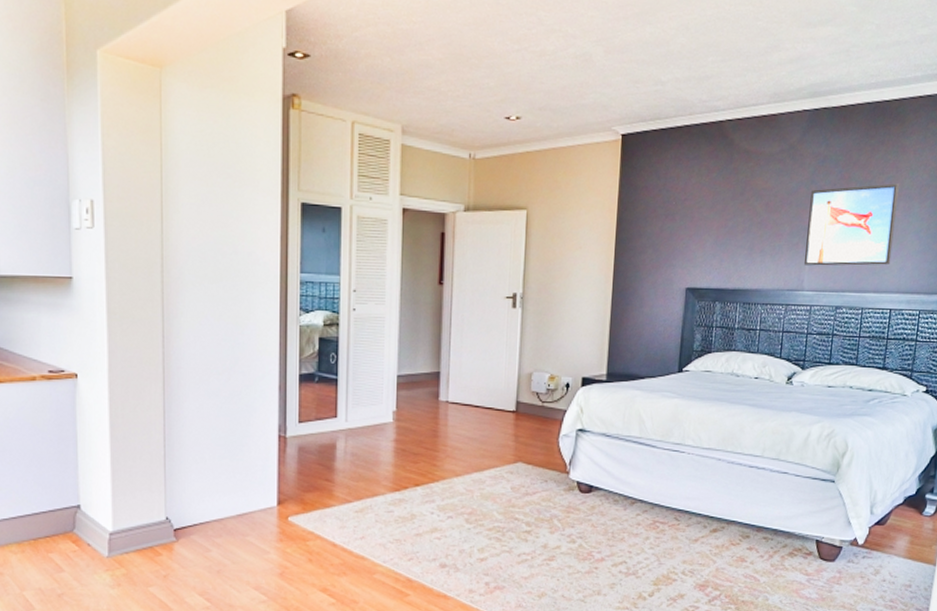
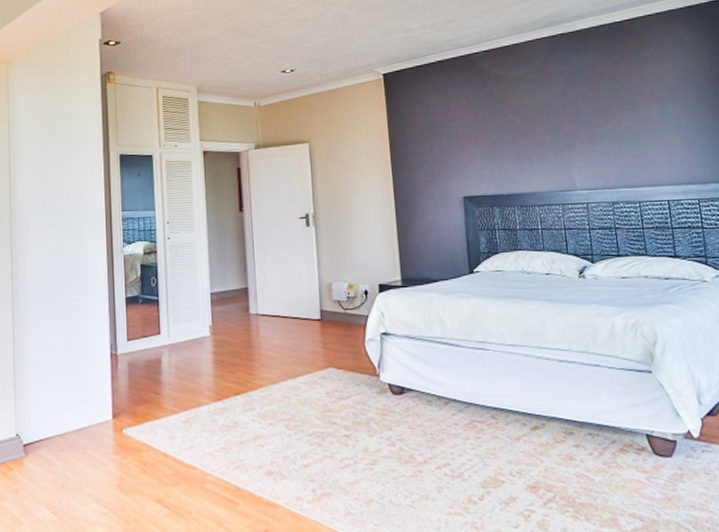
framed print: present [803,183,899,266] -> none [565,89,658,168]

